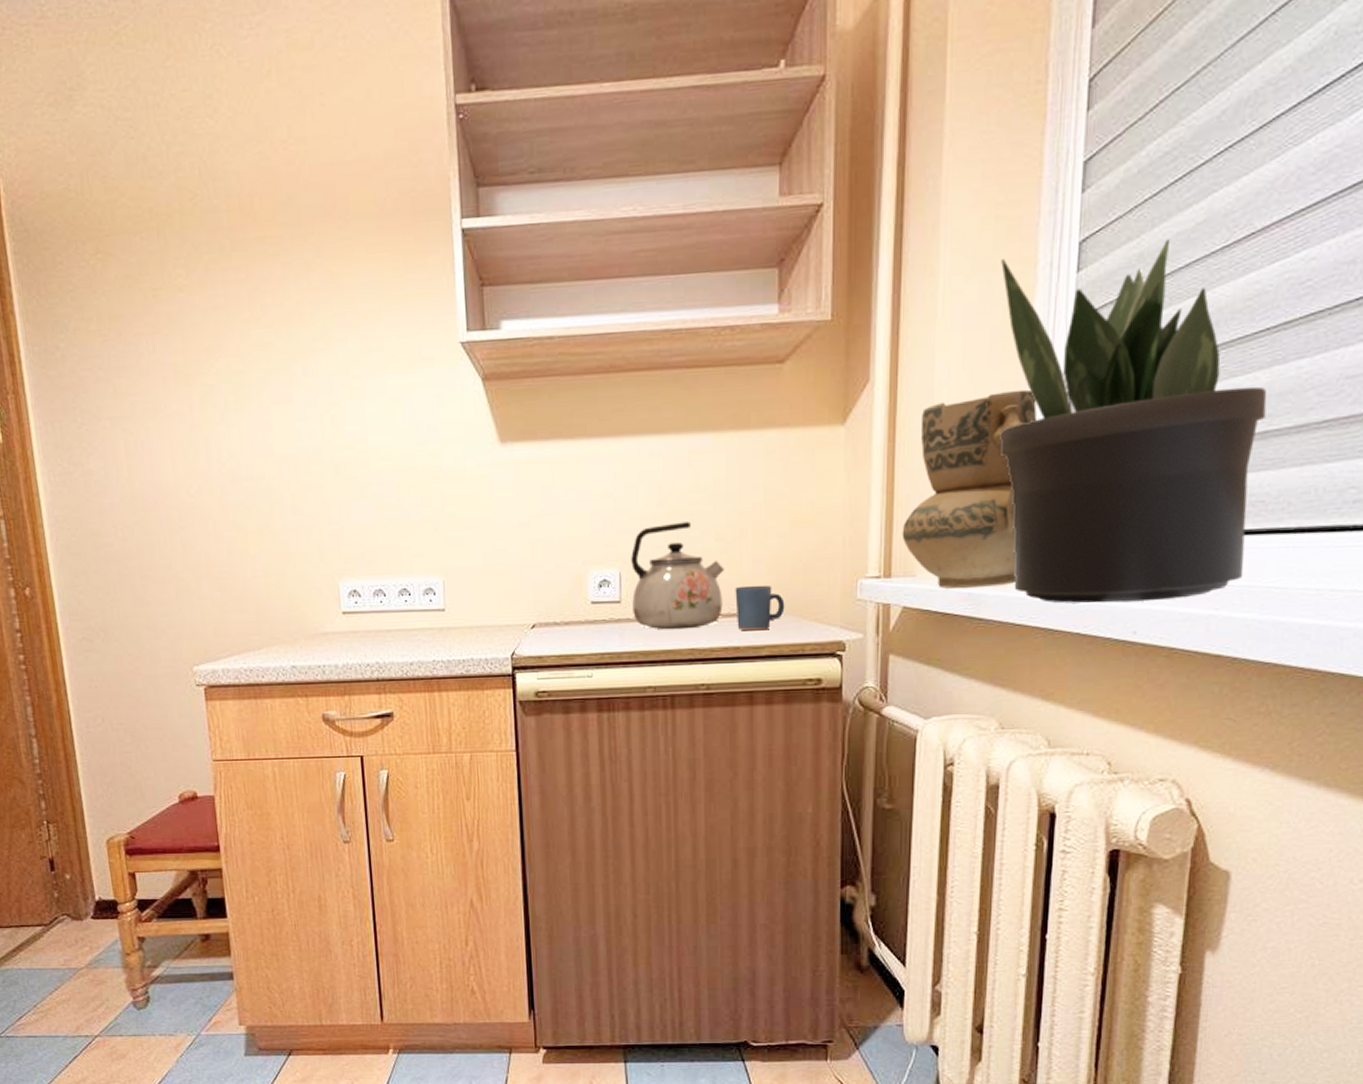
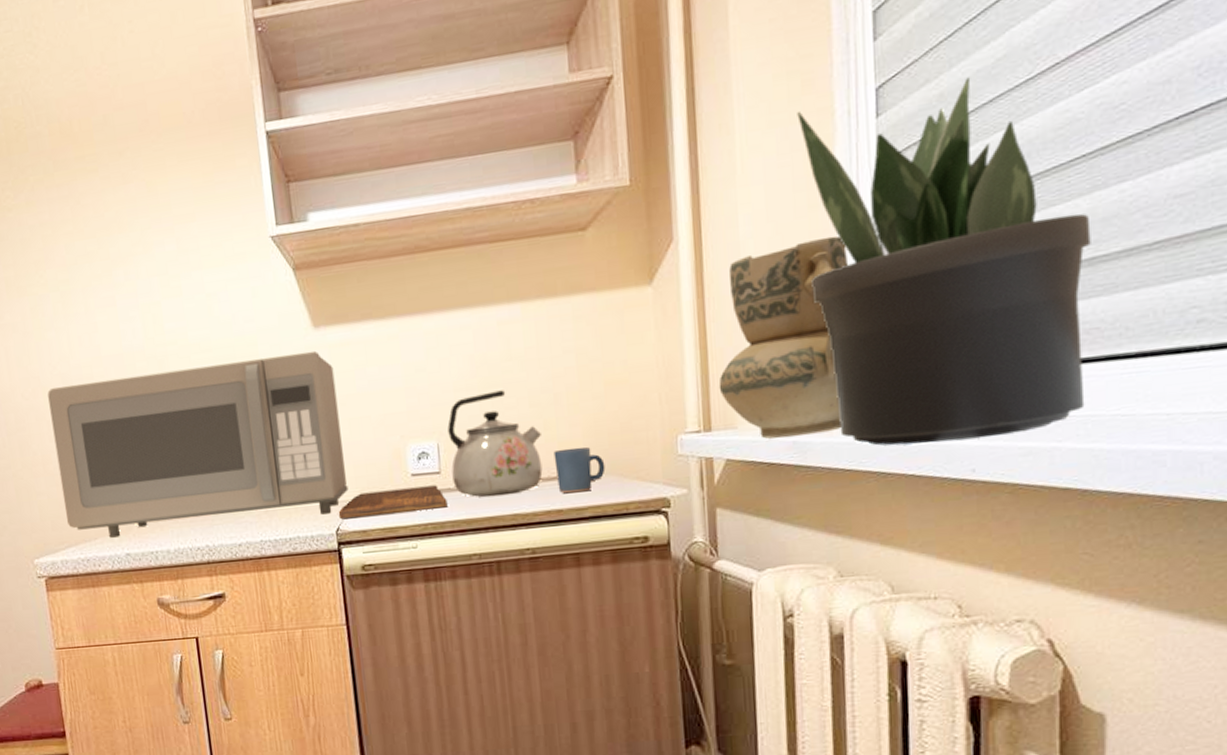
microwave: none [215,467,526,648] -> present [47,350,349,538]
cutting board: none [514,614,626,644] -> present [338,485,448,520]

